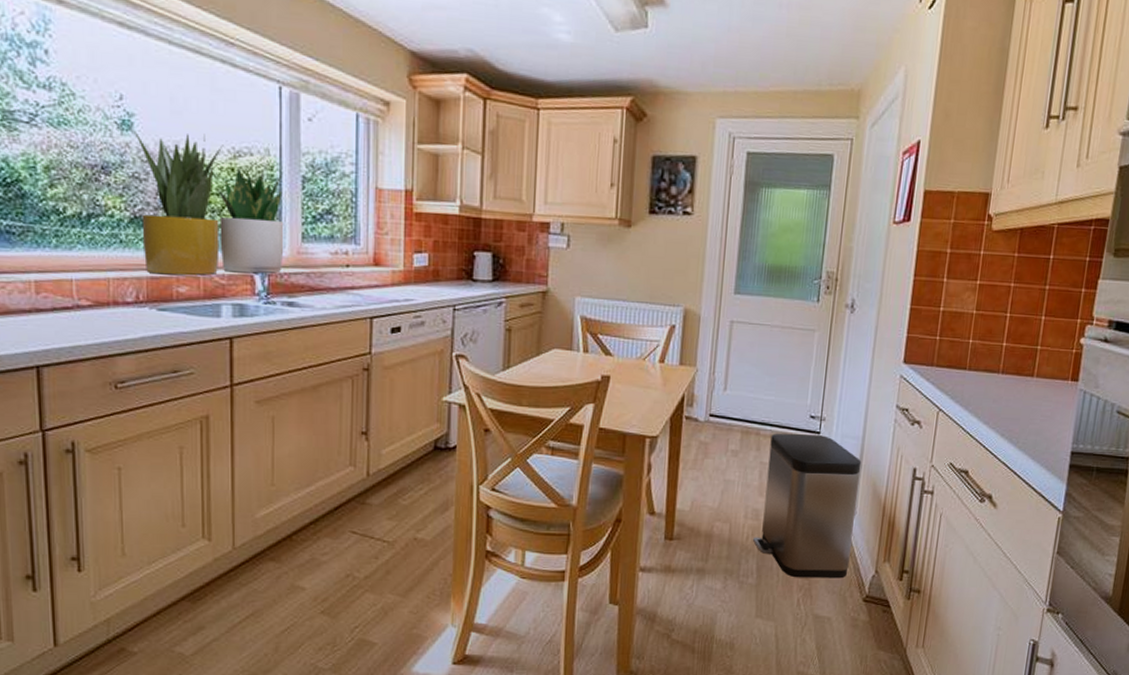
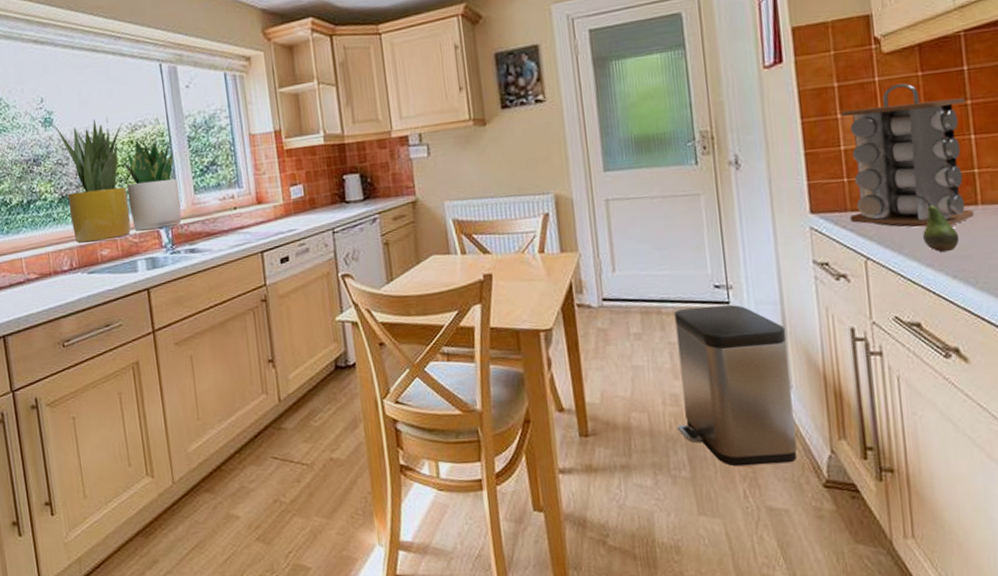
spice rack: none [934,260,1045,392] -> present [841,83,974,228]
fruit: none [986,361,1014,414] -> present [916,195,960,253]

